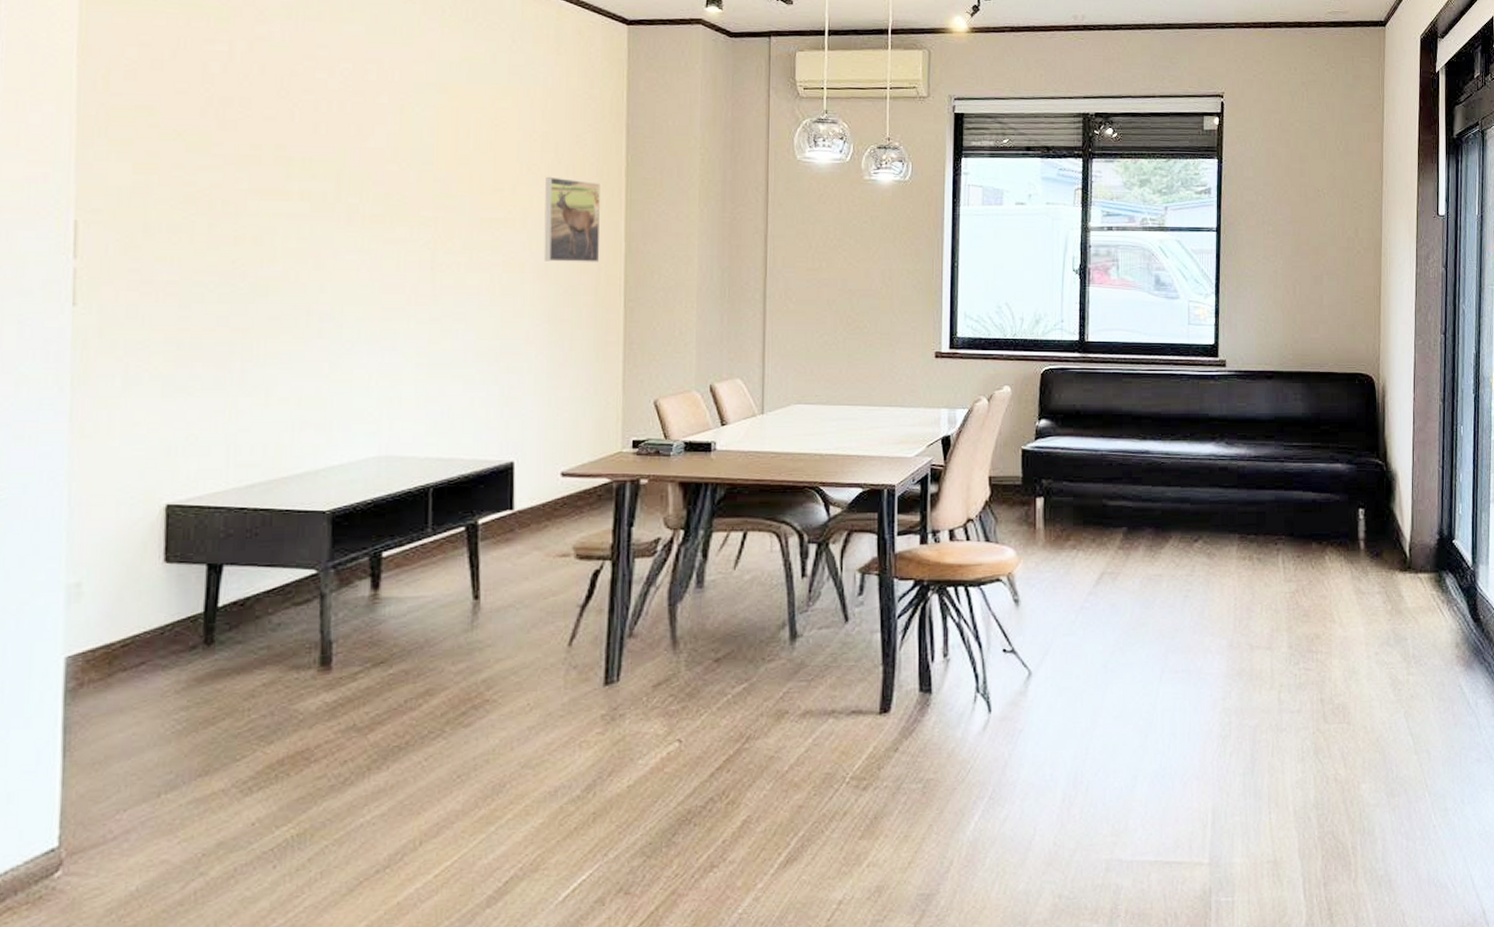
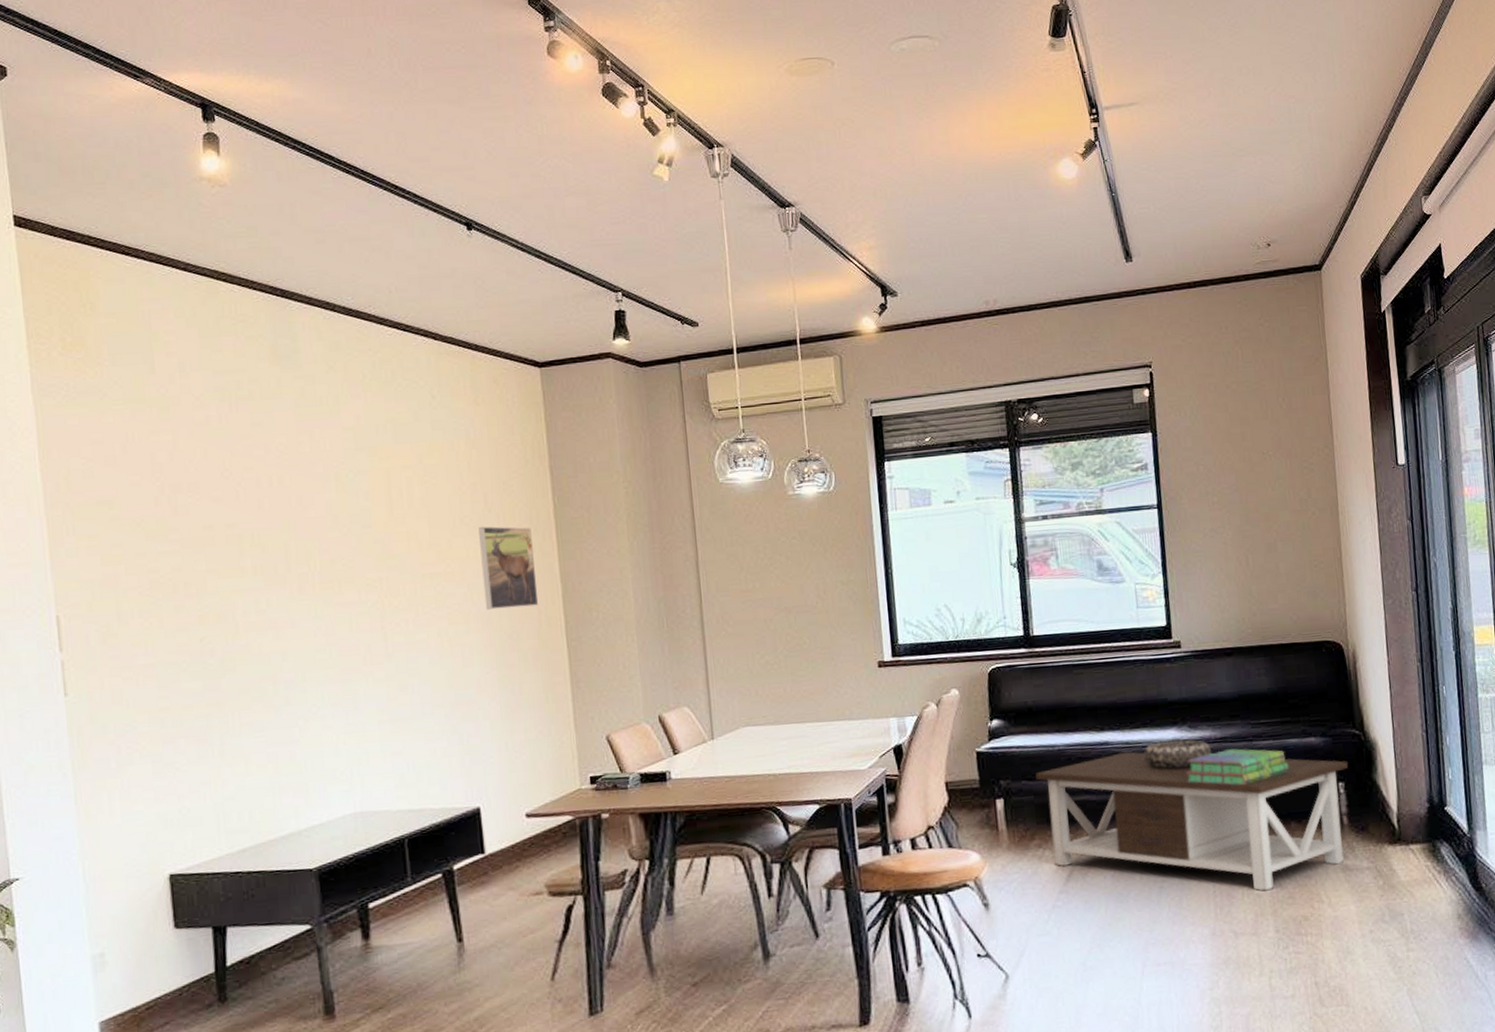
coffee table: none [1077,462,1370,608] -> present [1035,751,1349,891]
decorative bowl: none [1182,454,1246,483] -> present [1144,739,1212,769]
stack of books: none [1219,468,1315,504] -> present [1186,748,1289,786]

